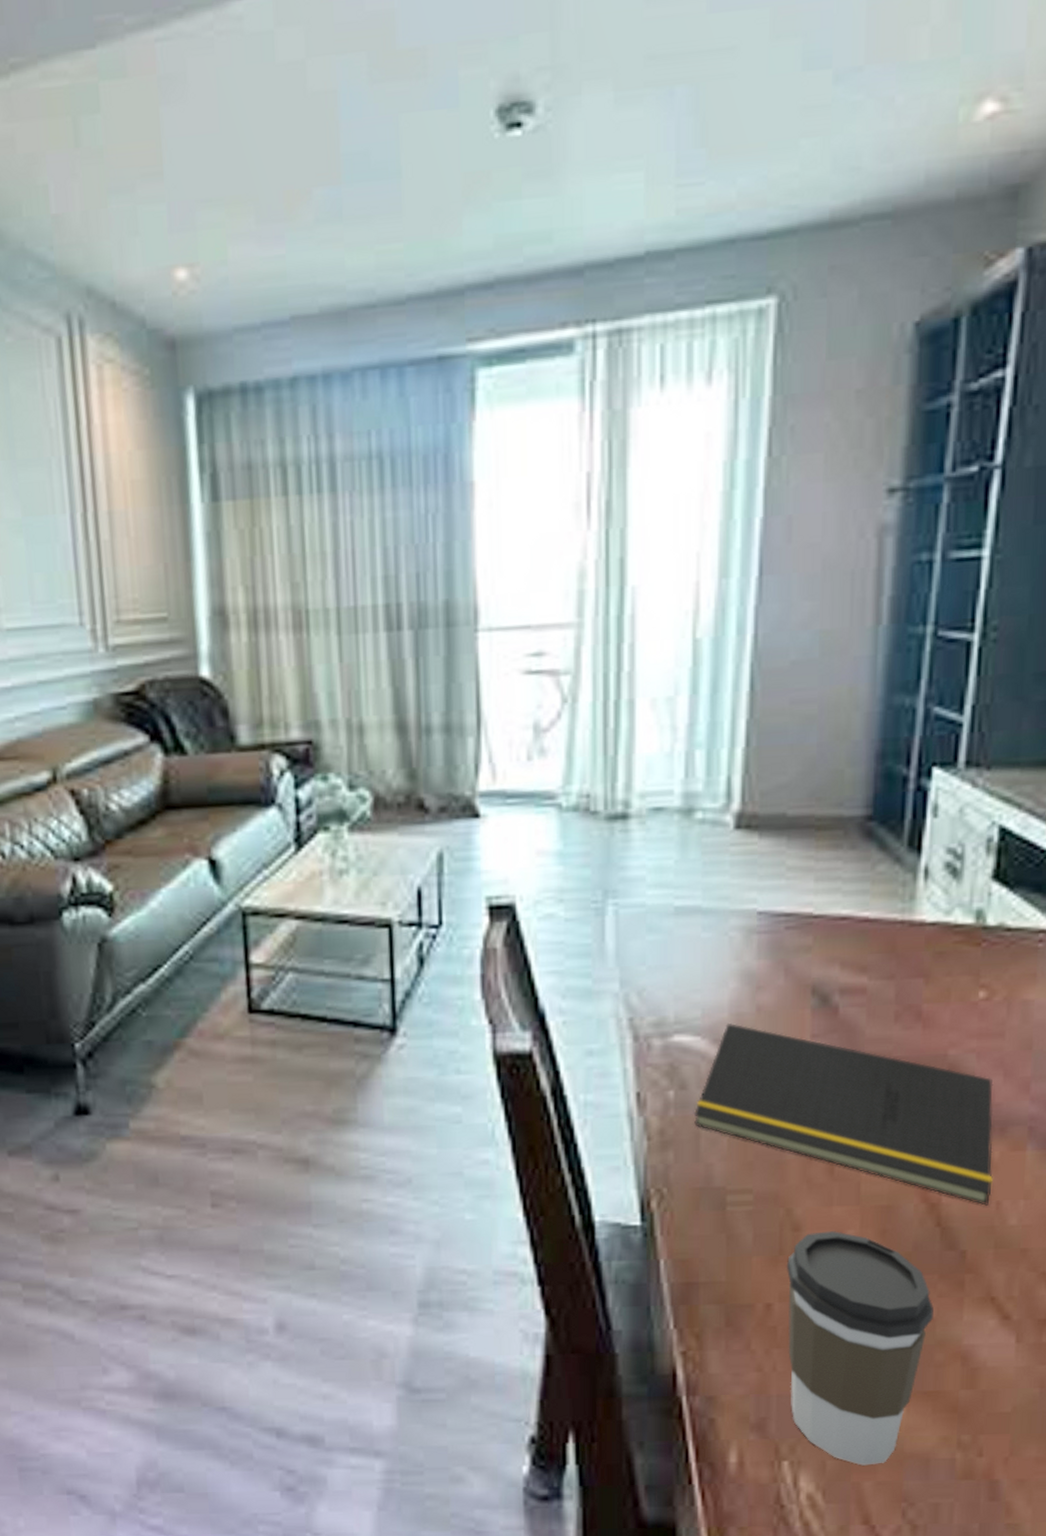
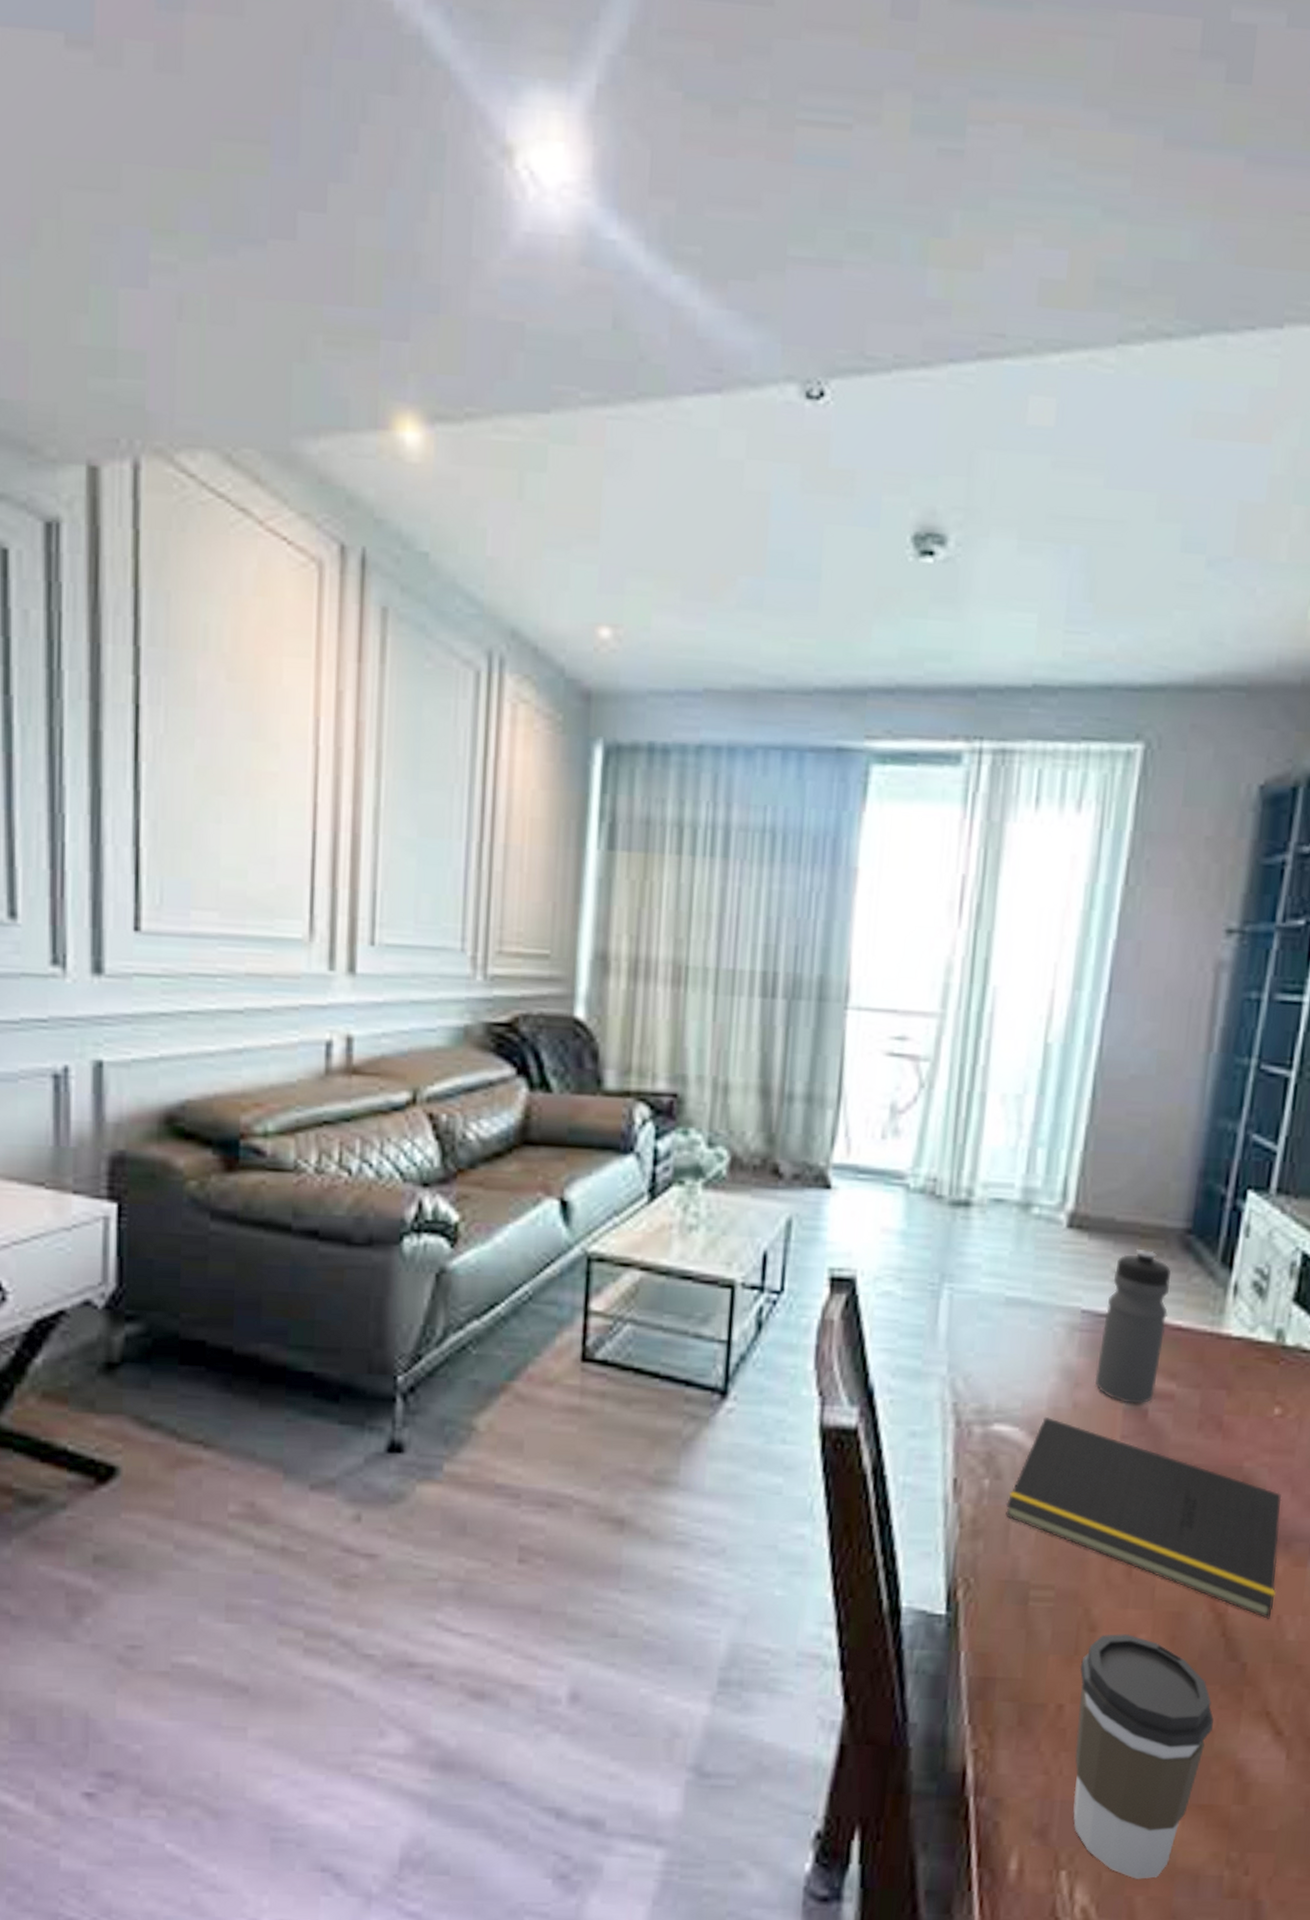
water bottle: none [778,841,853,1002] -> present [1095,1249,1172,1404]

